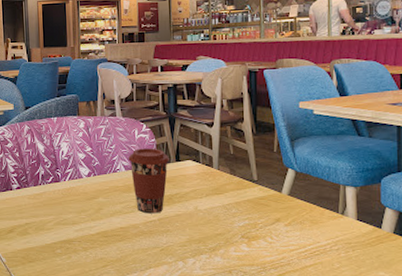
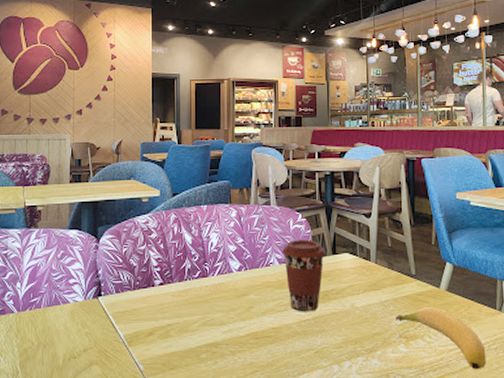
banana: none [238,209,328,269] -> present [396,306,486,370]

